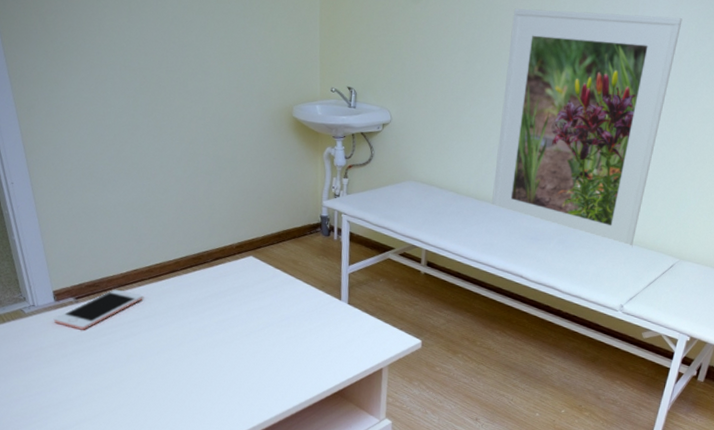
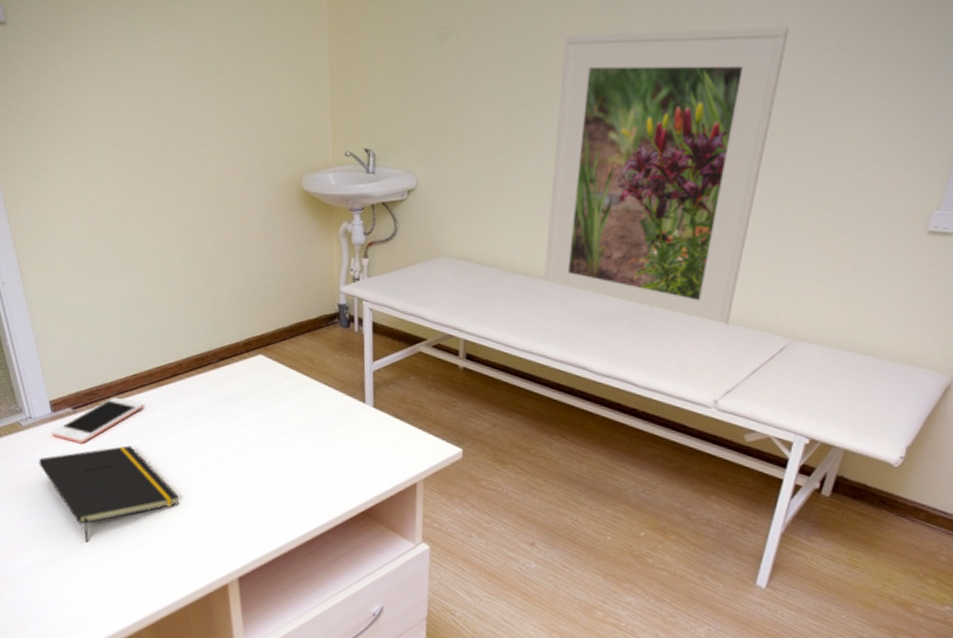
notepad: none [40,332,172,419] -> present [39,445,179,543]

